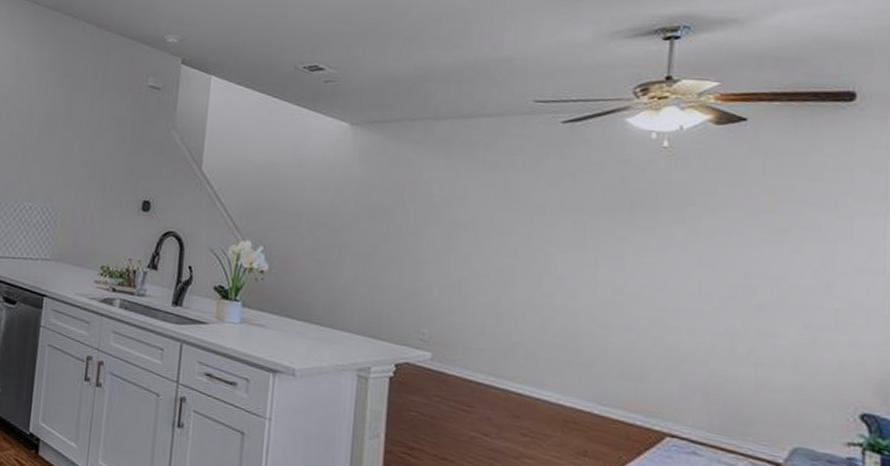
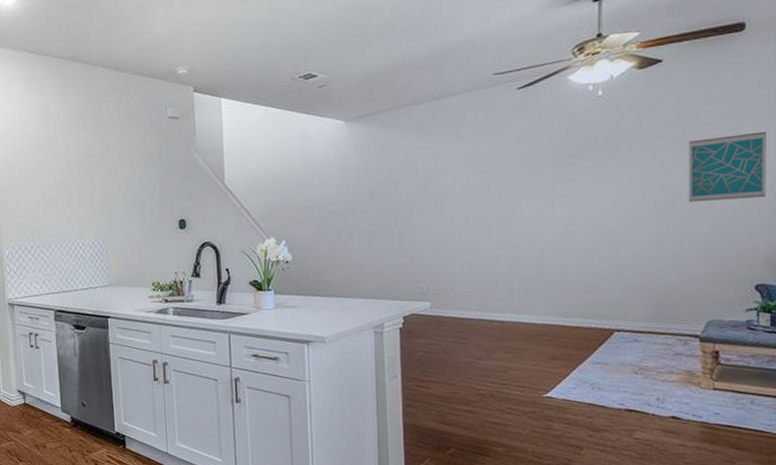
wall art: none [773,219,881,305] -> present [688,131,767,202]

